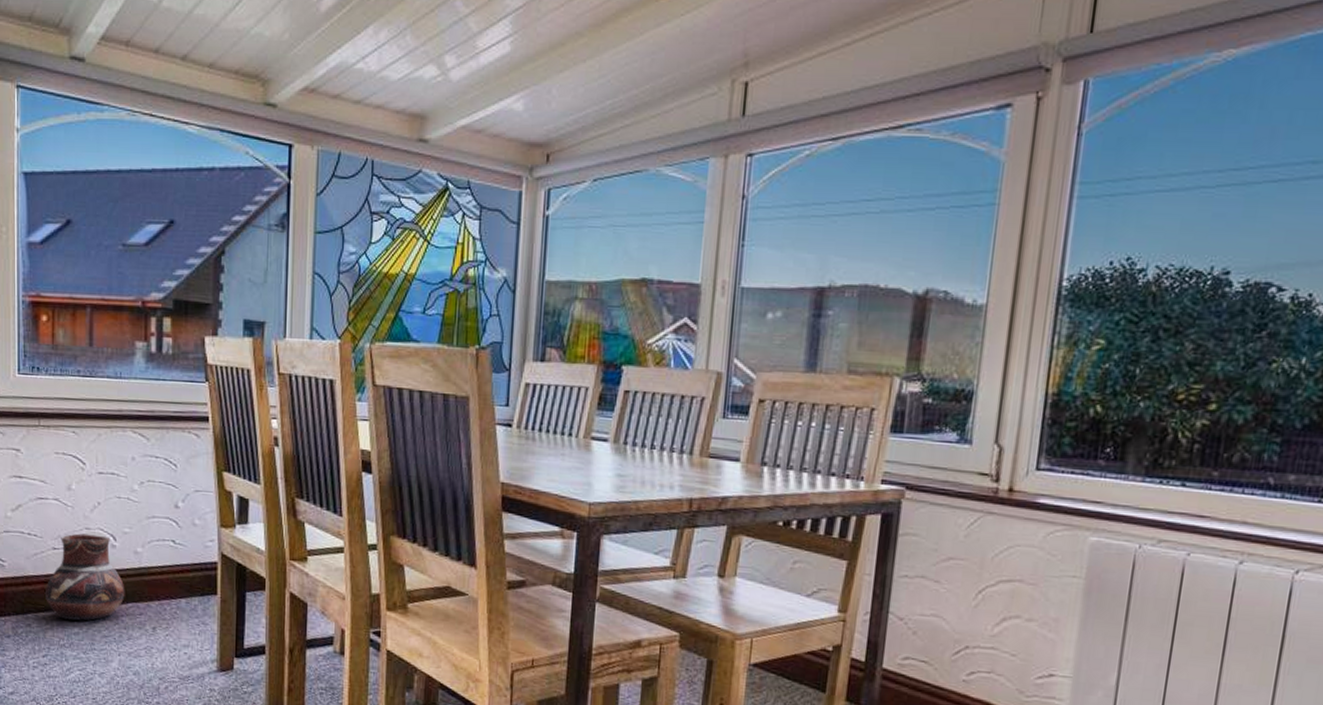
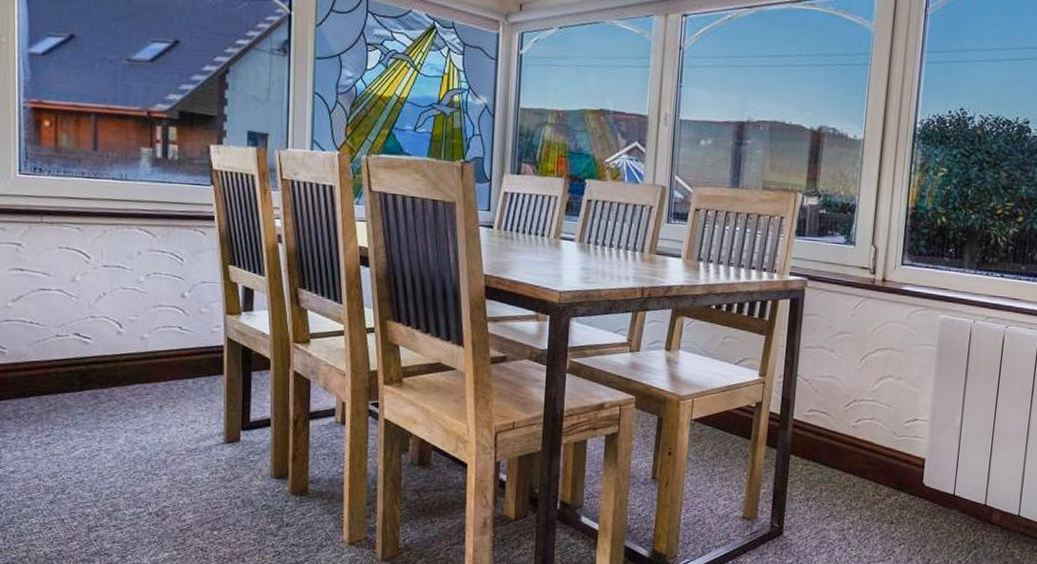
ceramic pot: present [45,533,125,621] -> none [49,321,132,402]

